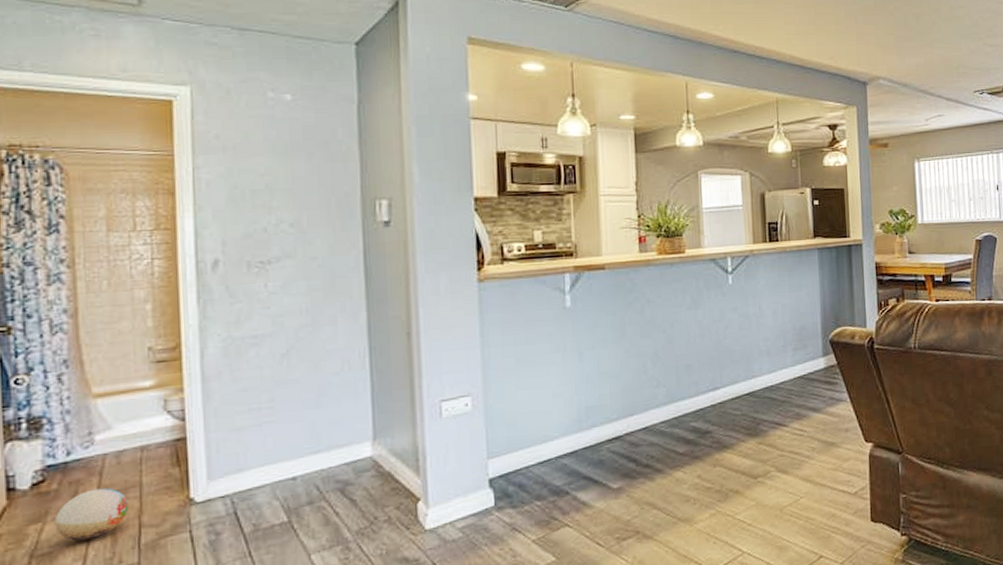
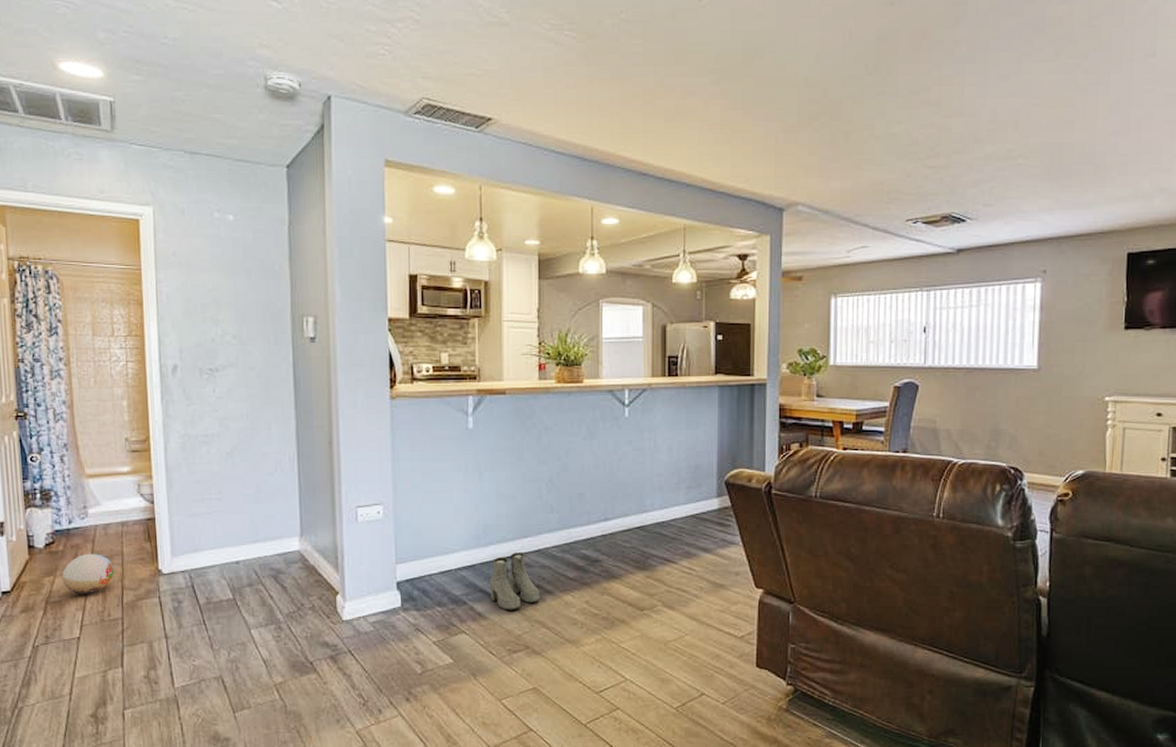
boots: none [593,432,649,496] -> present [489,553,540,610]

